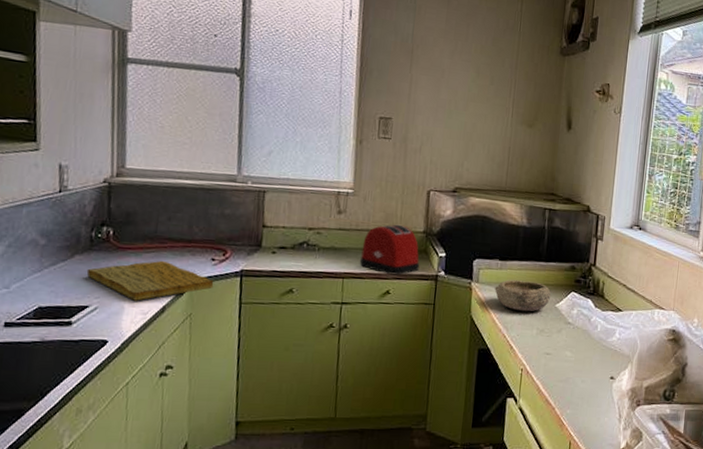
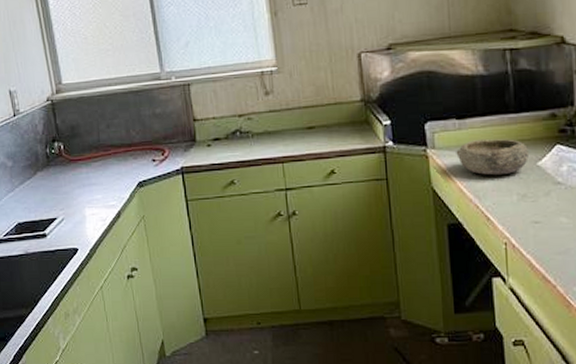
cutting board: present [86,260,214,301] -> none [49,167,159,209]
toaster: present [359,224,420,276] -> none [296,96,364,153]

